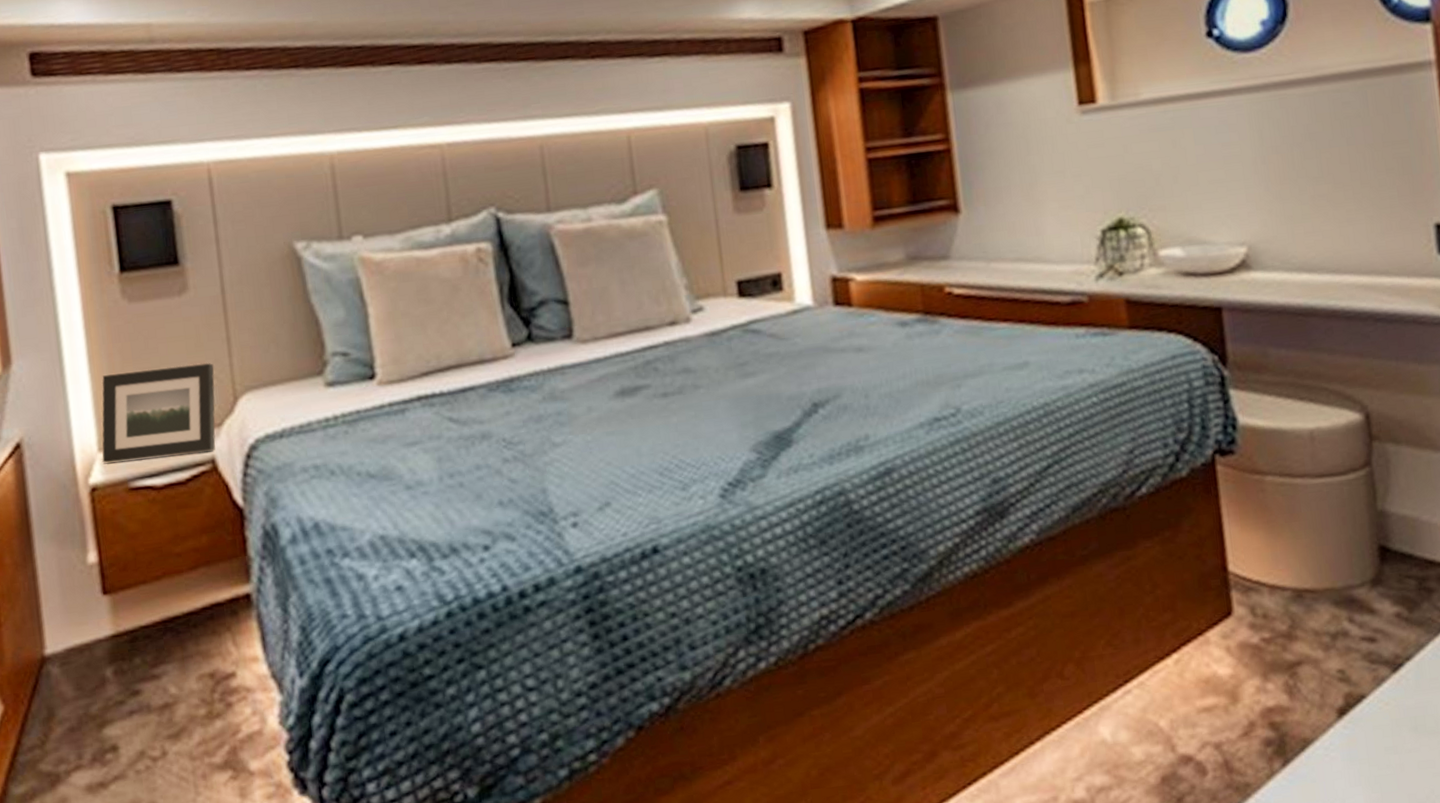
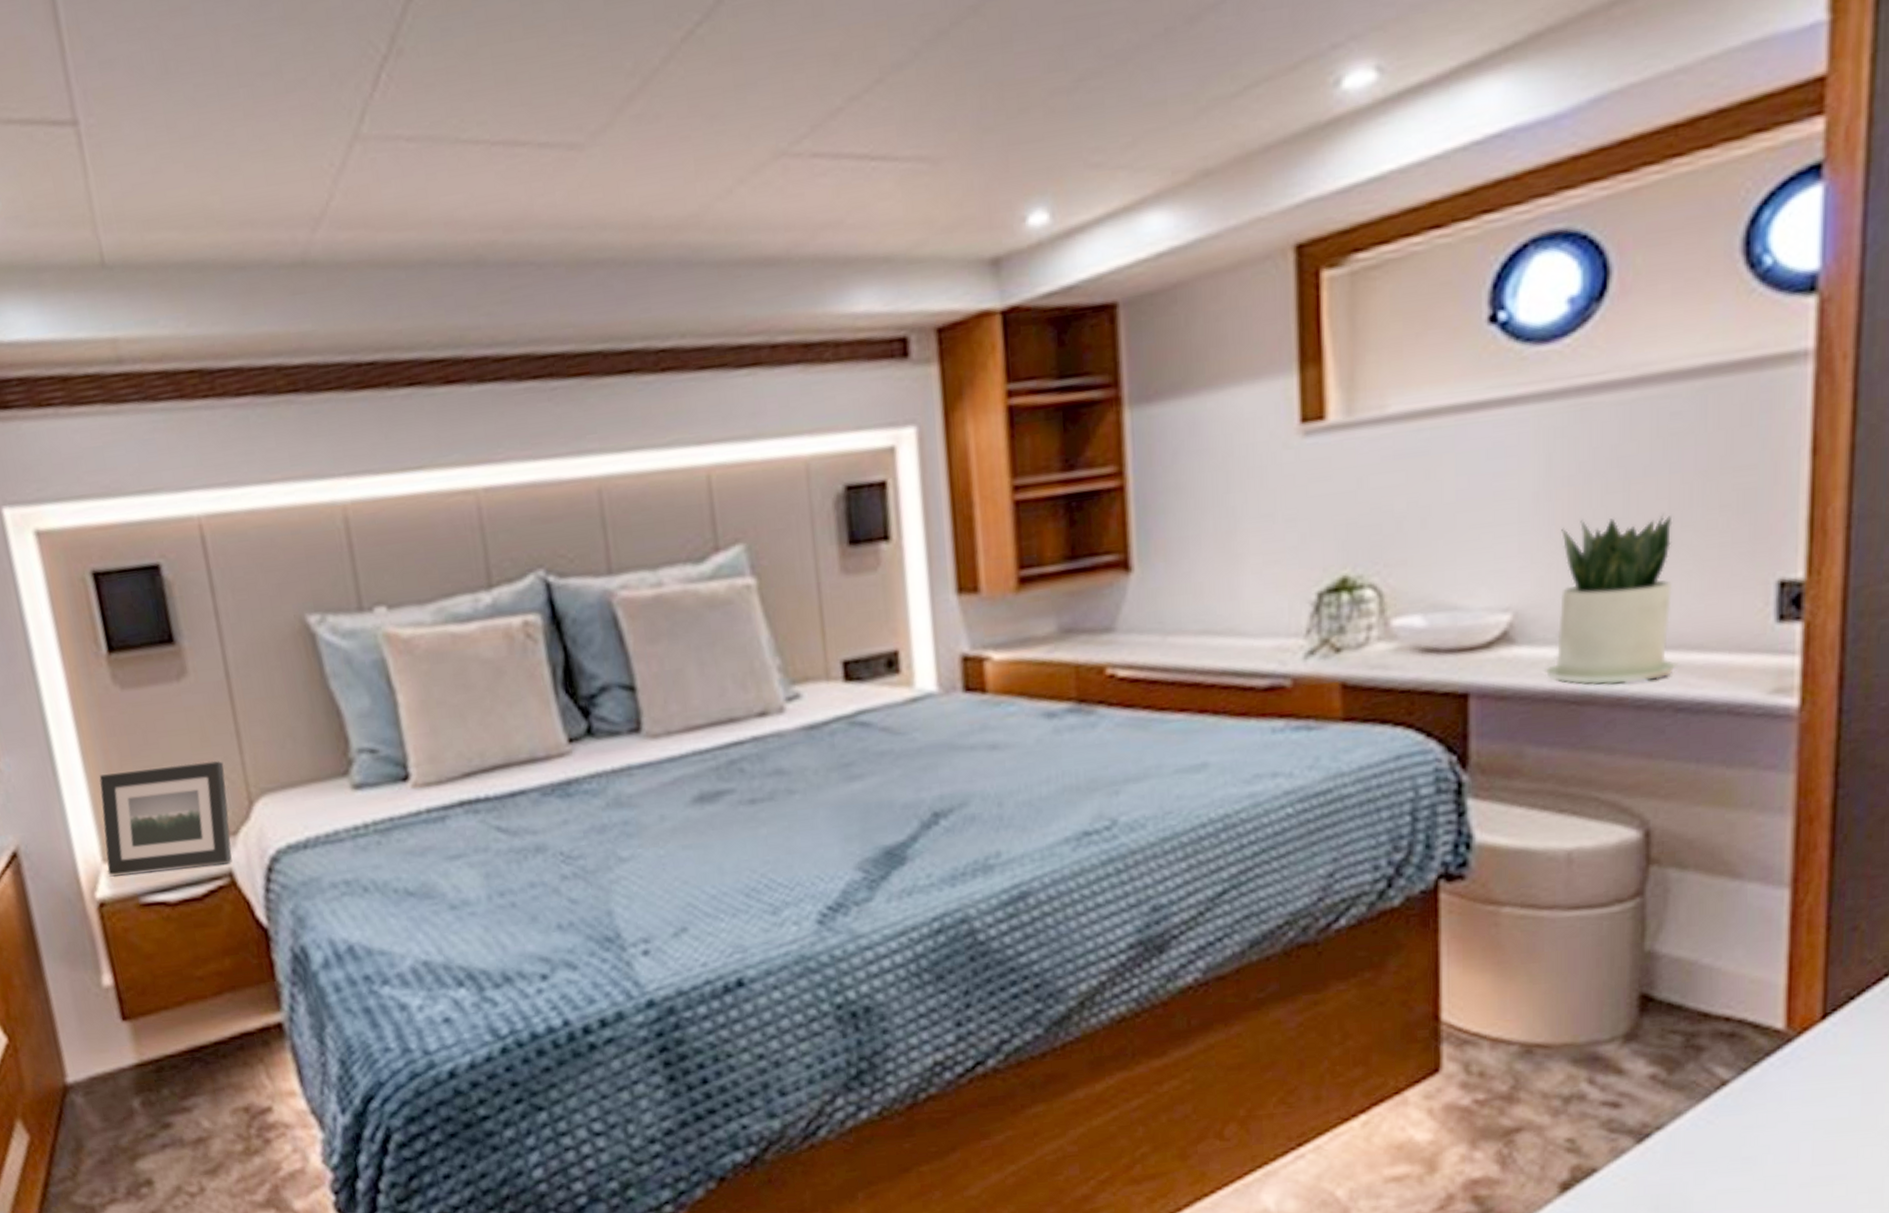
planter: none [1275,174,1372,300] -> present [1545,513,1677,684]

